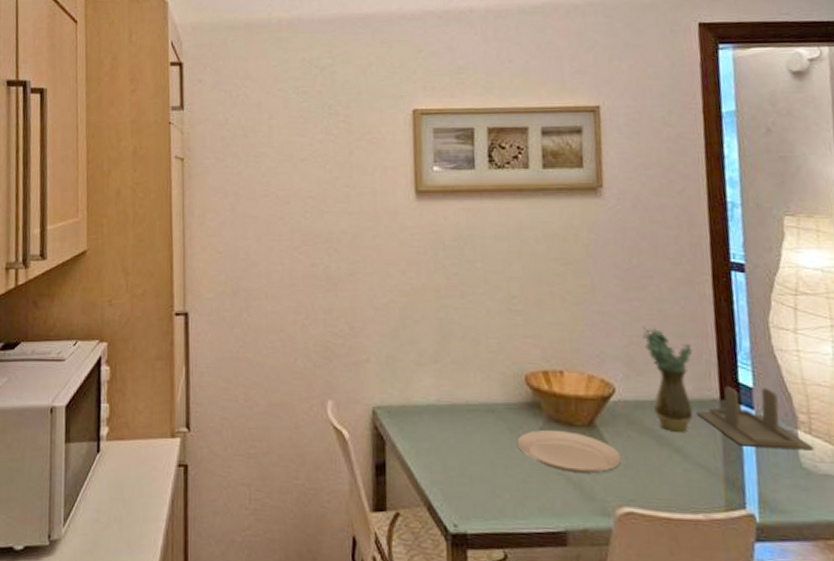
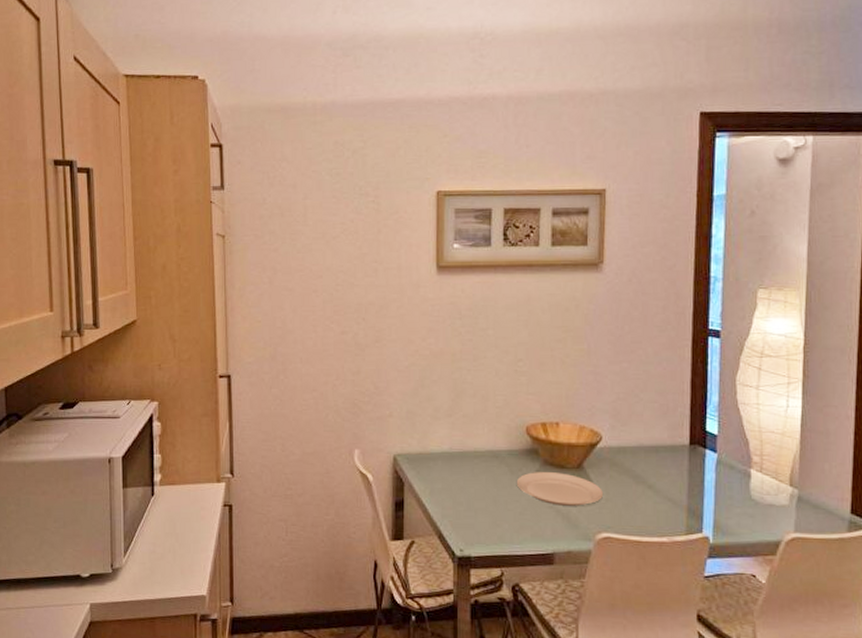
vase: present [642,326,694,432] -> none [628,384,670,472]
napkin holder: present [697,385,813,451] -> none [669,433,762,485]

